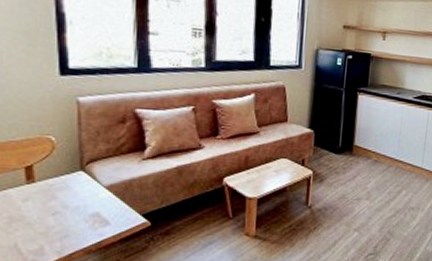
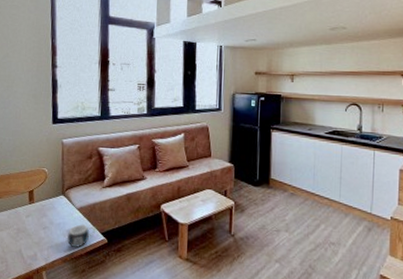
mug: none [90,205,134,234] -> present [66,223,96,248]

